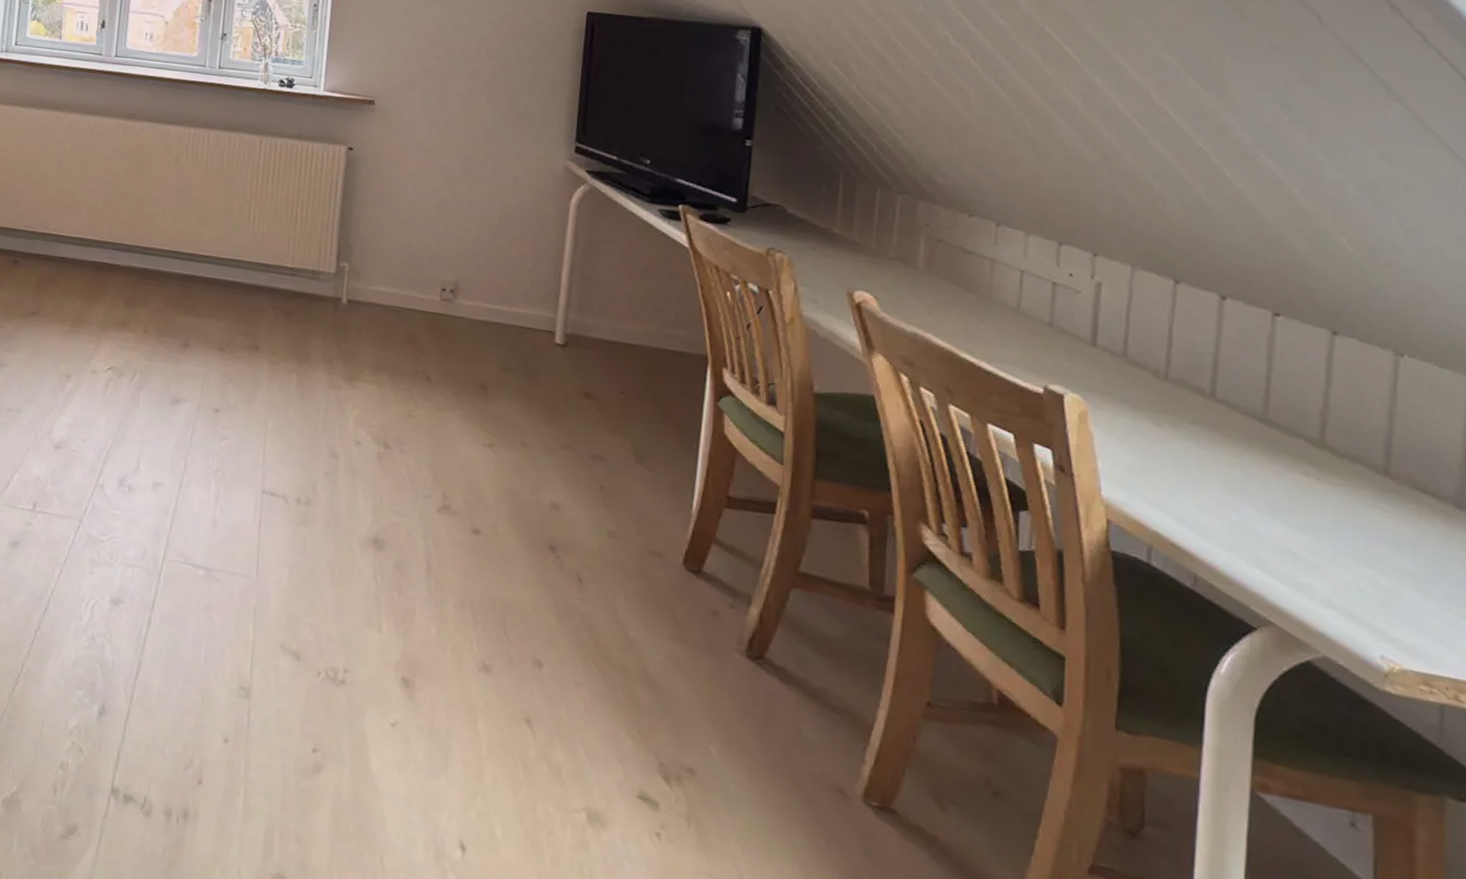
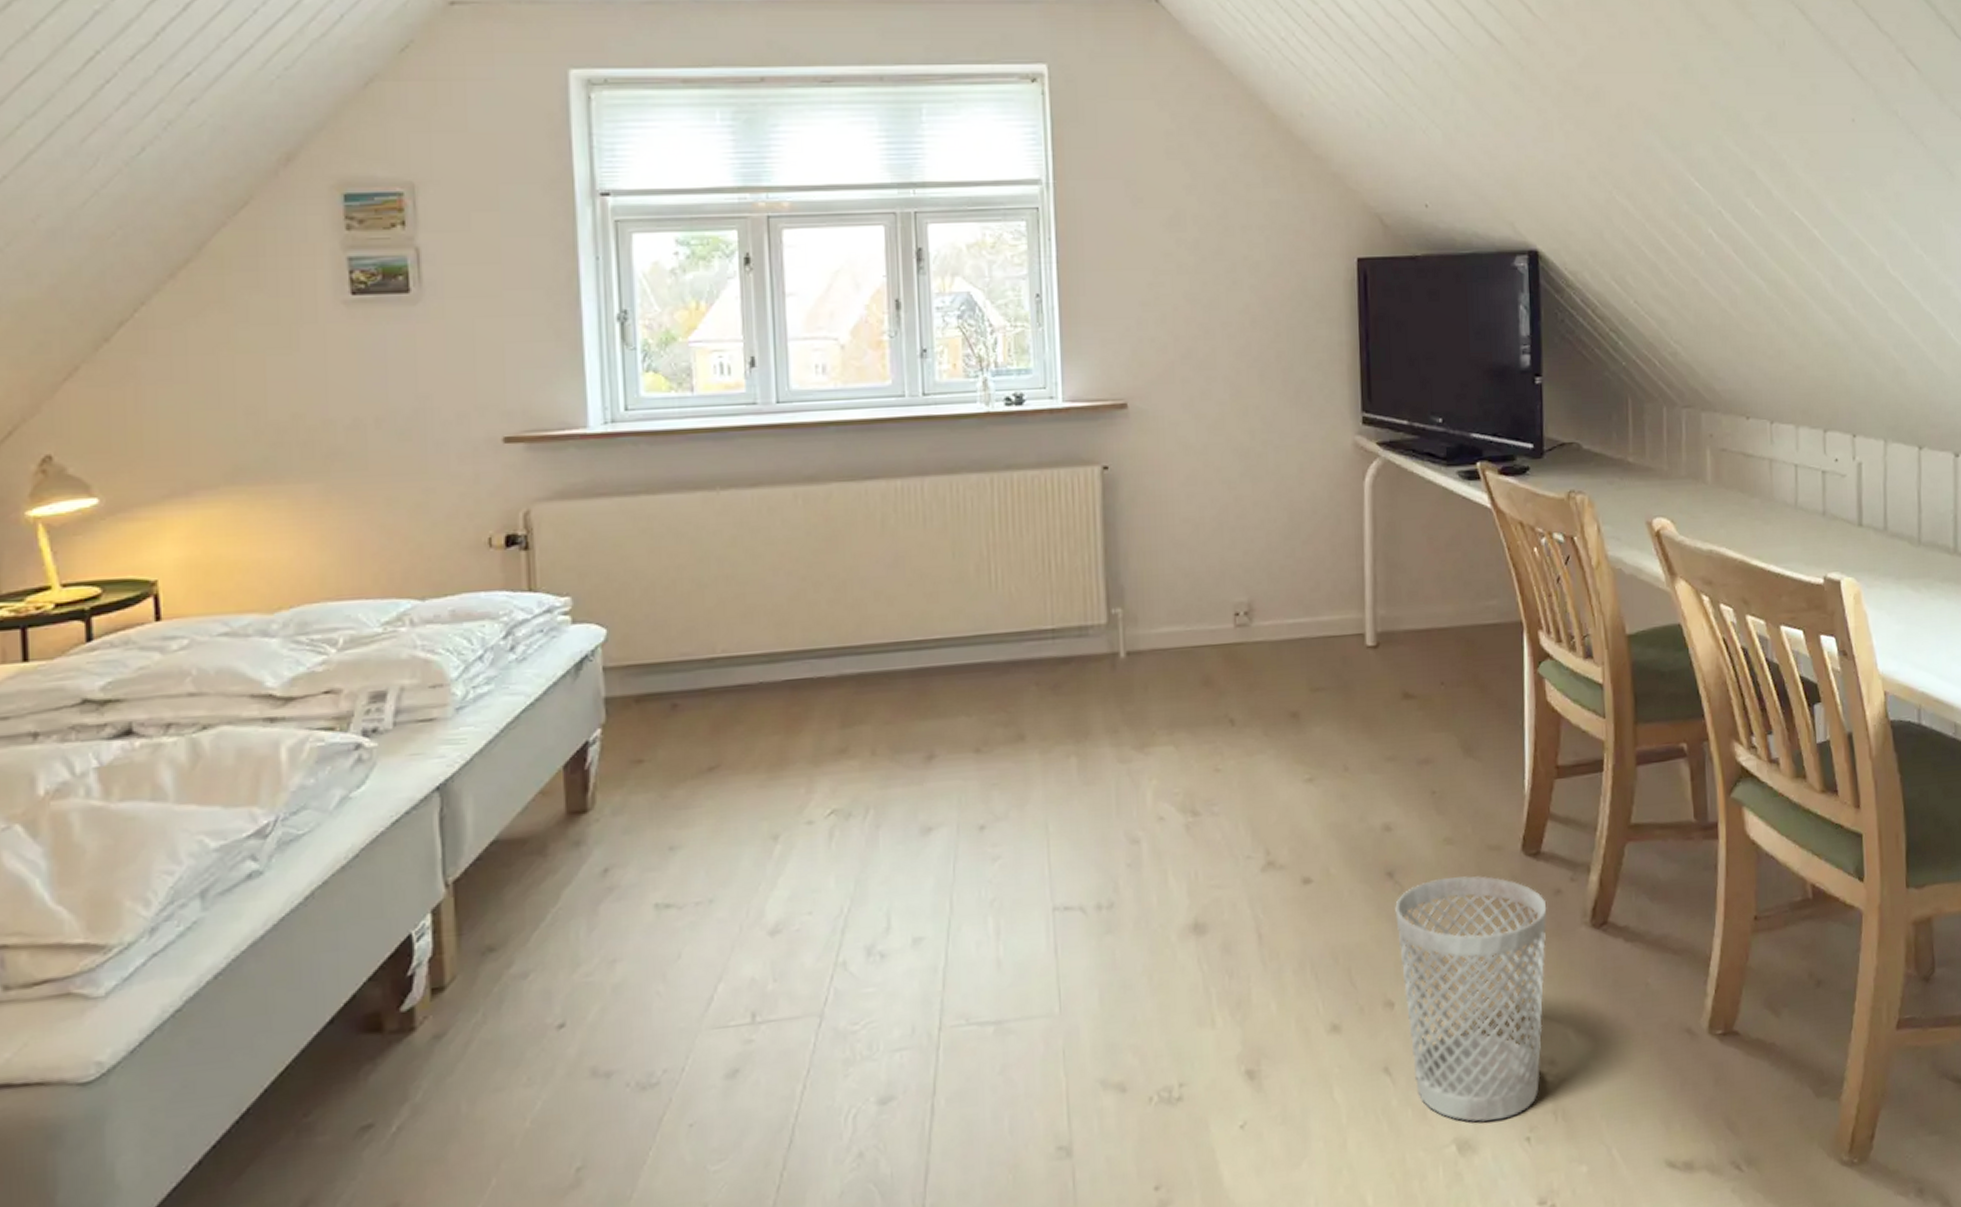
wastebasket: none [553,565,702,808] -> present [1395,876,1548,1122]

